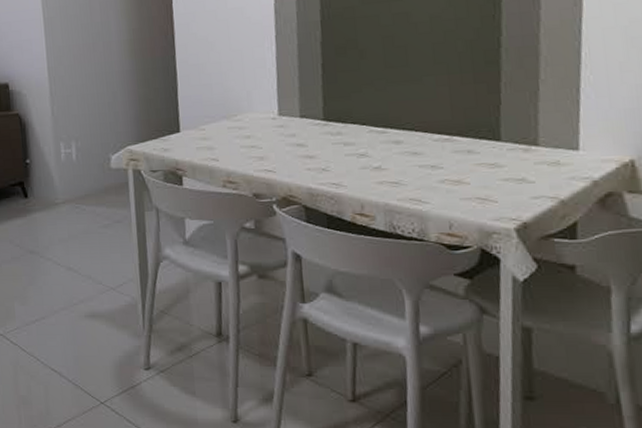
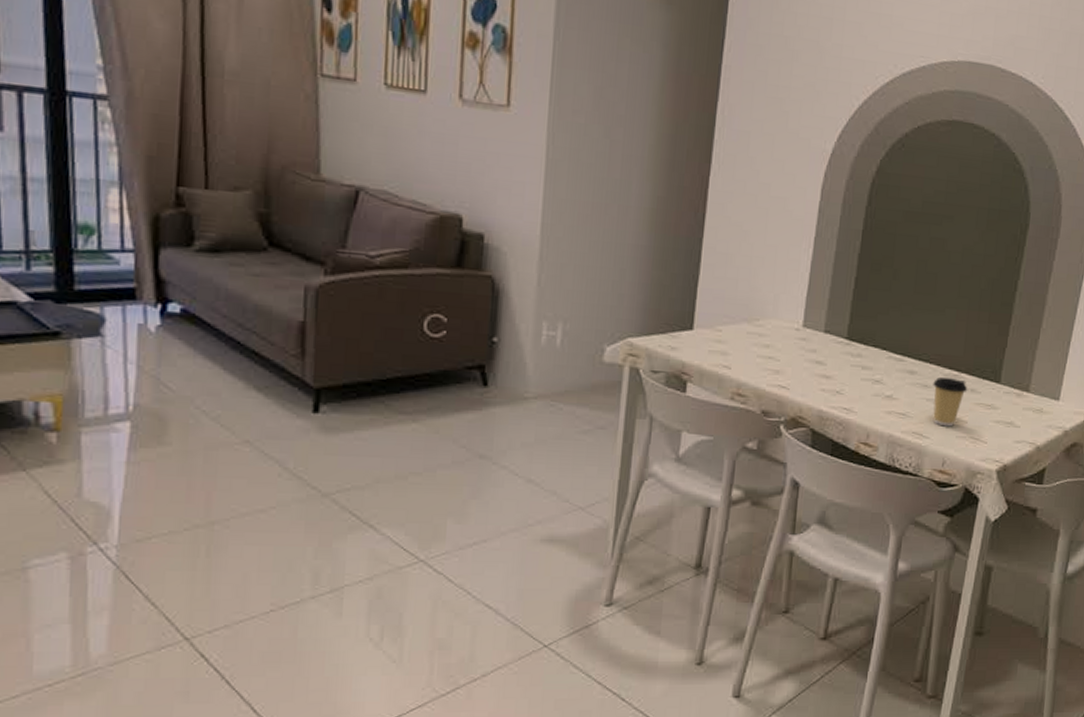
coffee cup: none [423,141,464,190] -> present [933,376,968,427]

